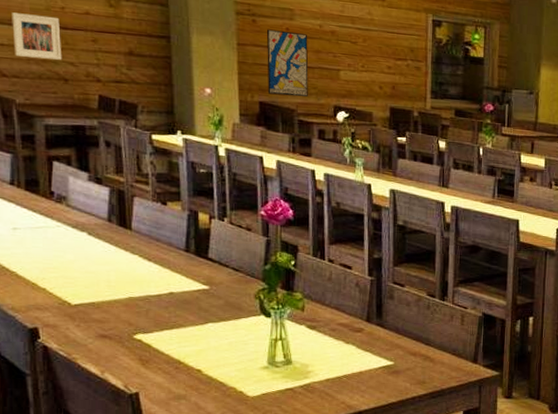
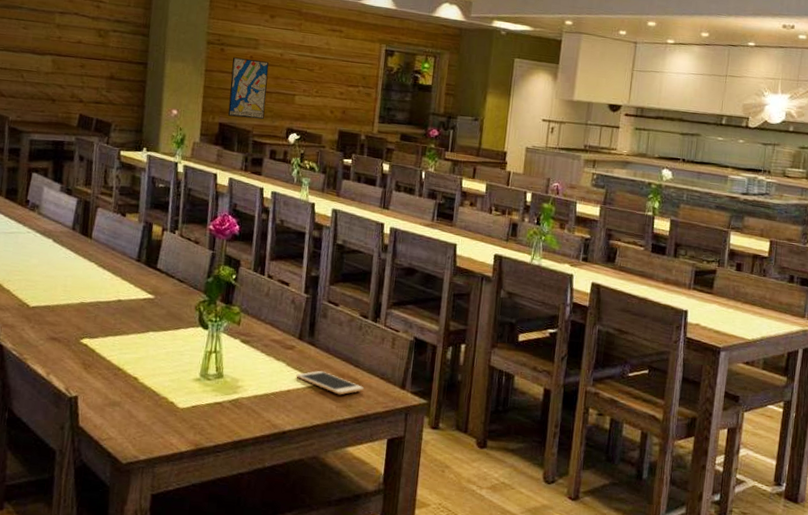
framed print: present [12,12,62,60] -> none [14,41,56,83]
cell phone: none [367,350,437,373] -> present [296,370,365,395]

